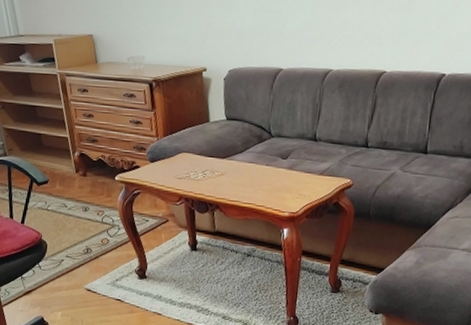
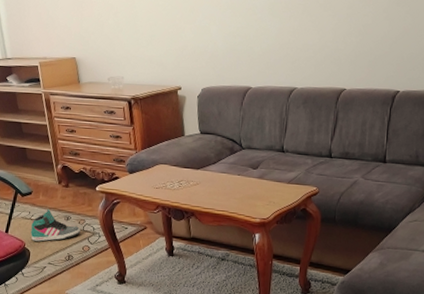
sneaker: none [47,200,99,234] -> present [31,210,81,242]

